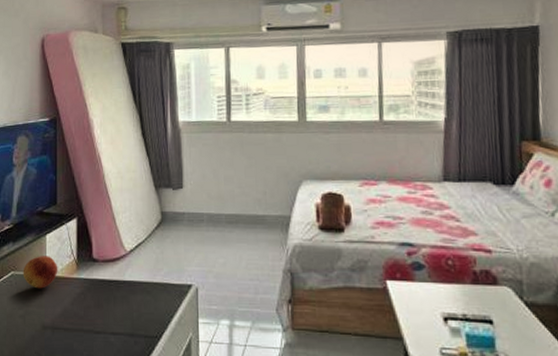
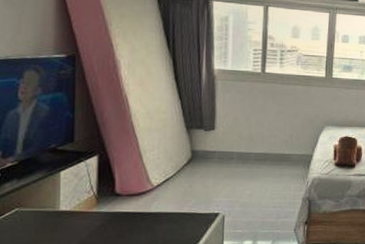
fruit: present [23,256,58,289] -> none [30,192,75,224]

